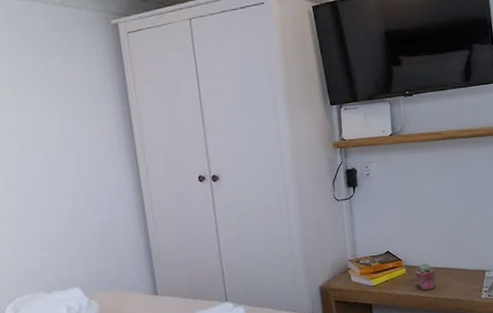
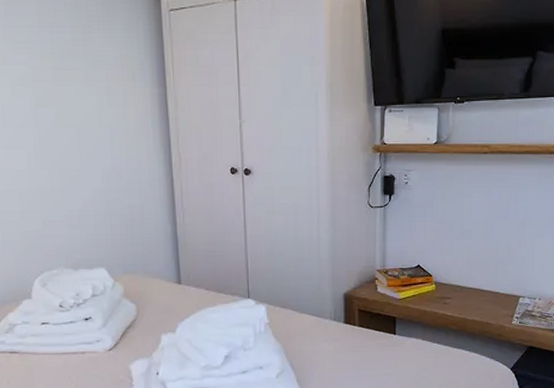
potted succulent: present [415,263,436,291] -> none [445,281,466,310]

